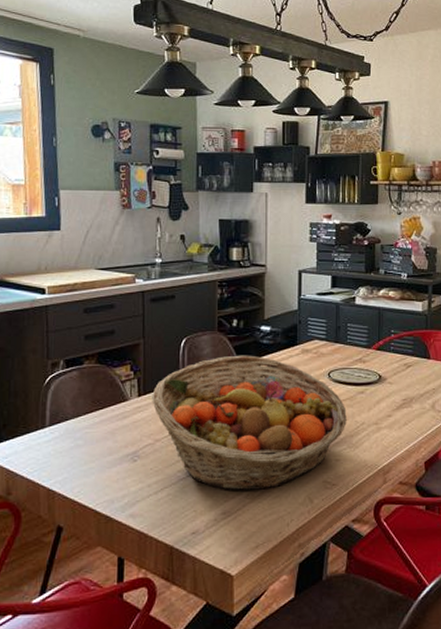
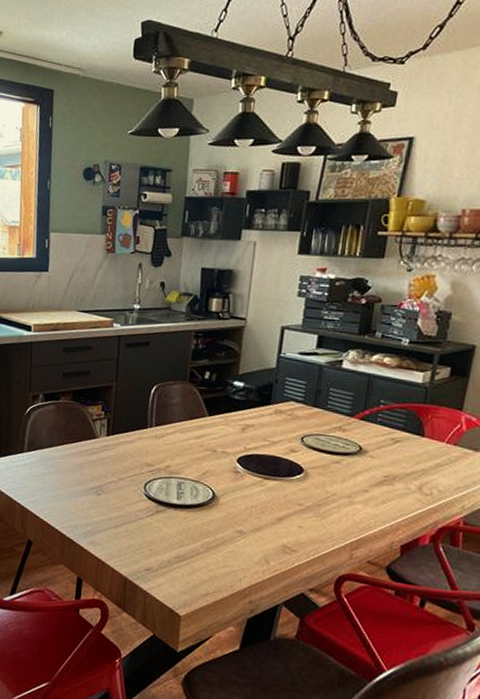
fruit basket: present [152,355,347,491] -> none [119,407,317,543]

